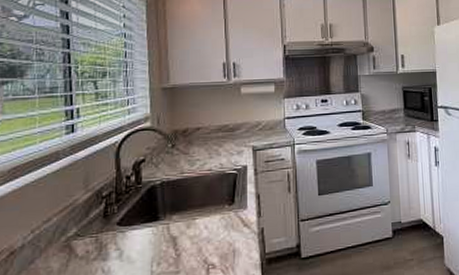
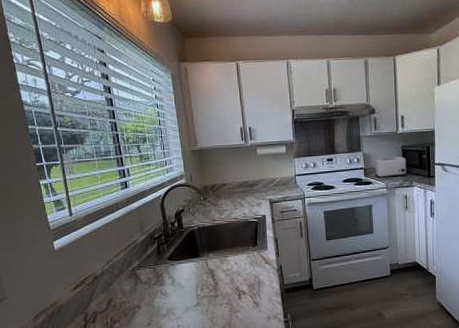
toaster: none [374,98,409,123] -> present [375,156,407,179]

